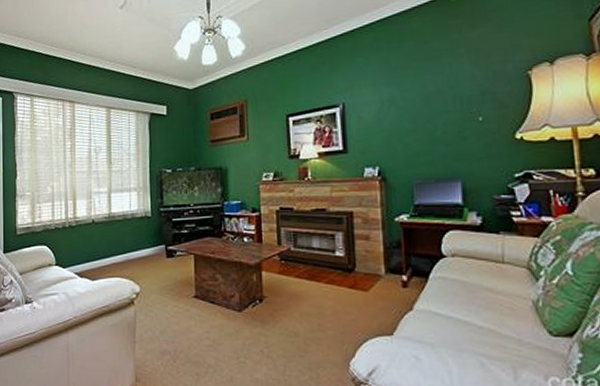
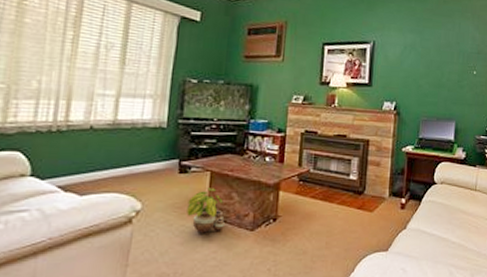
potted plant: none [178,270,213,315] -> present [187,188,225,234]

